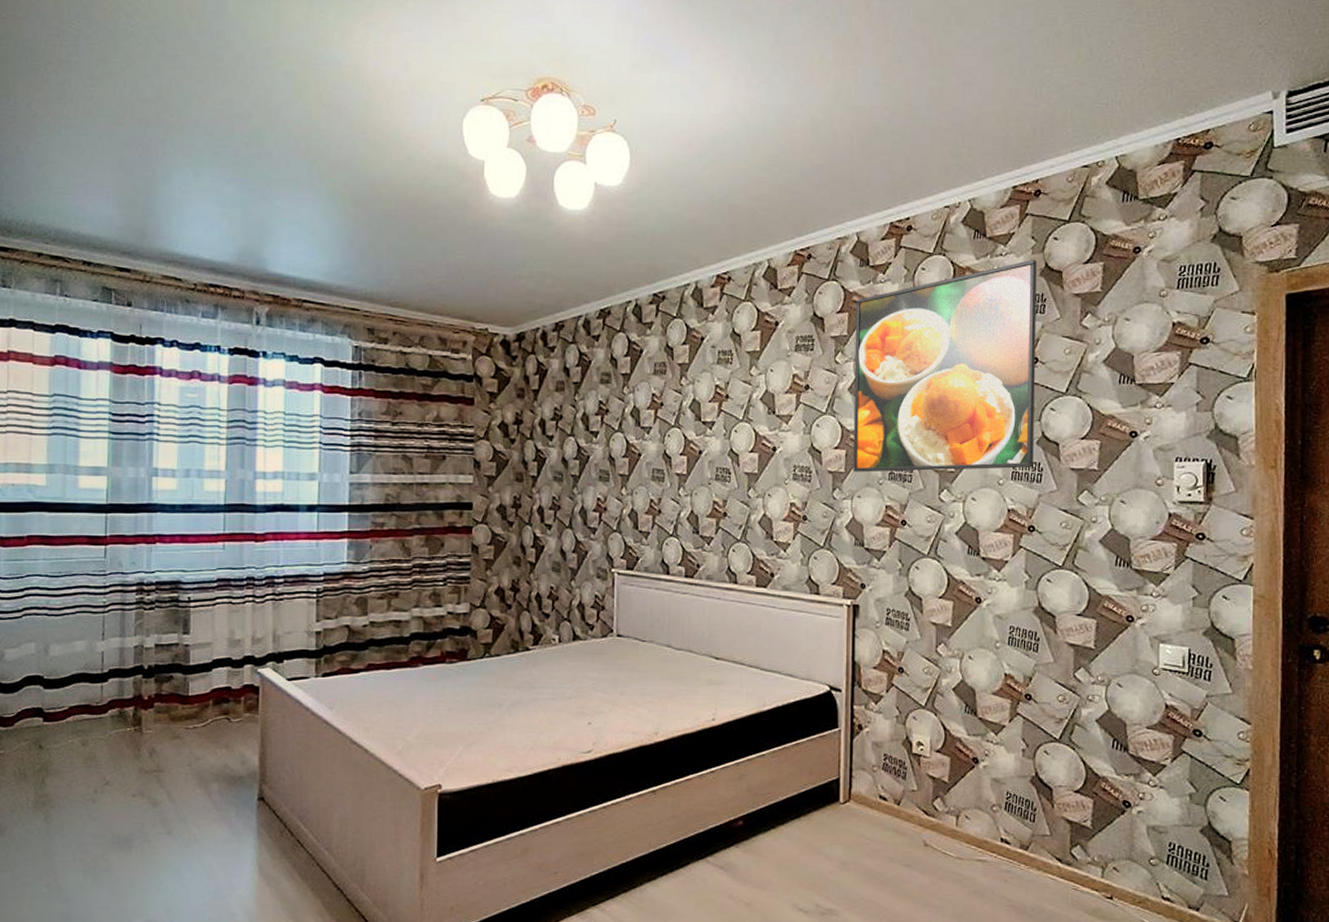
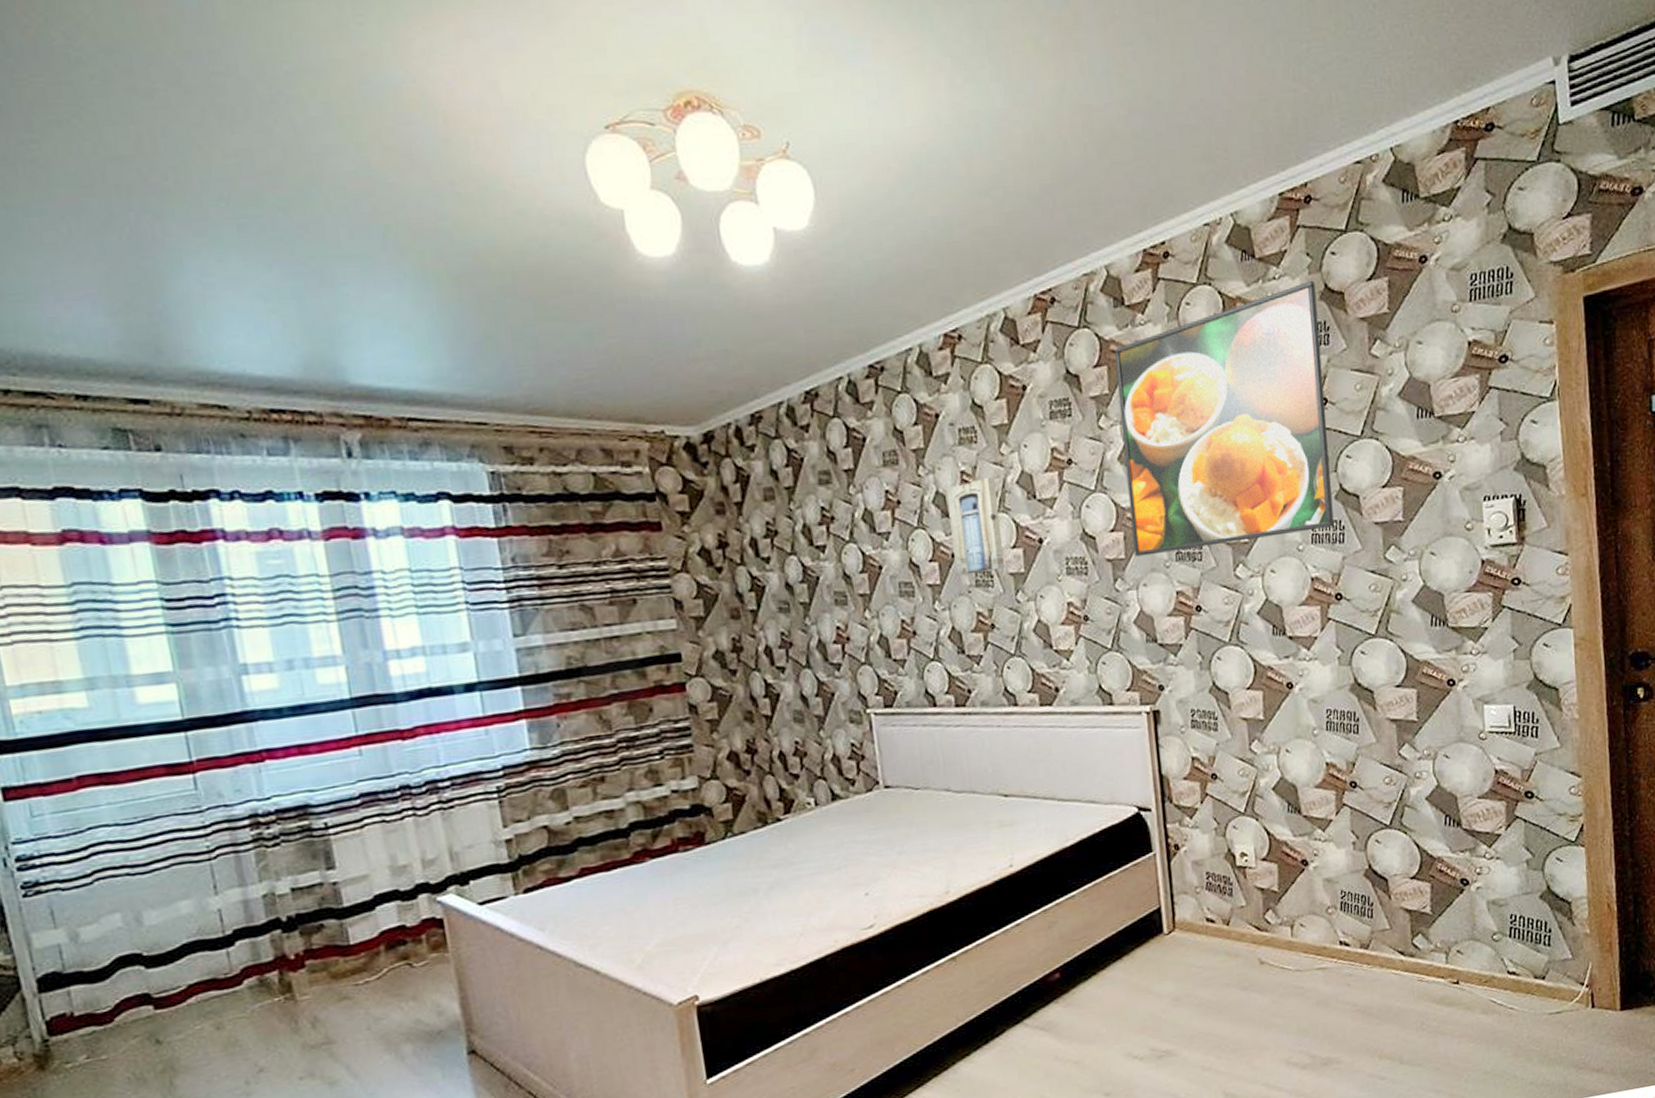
wall art: none [700,392,742,470] -> present [946,476,1004,576]

